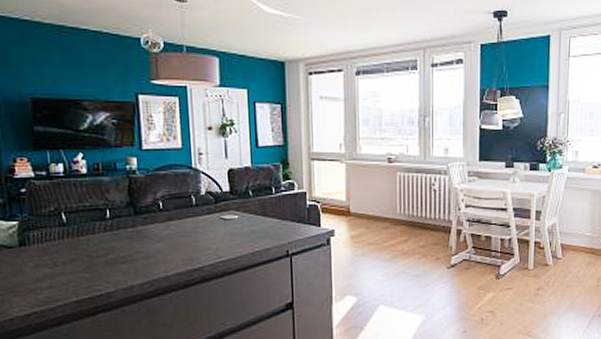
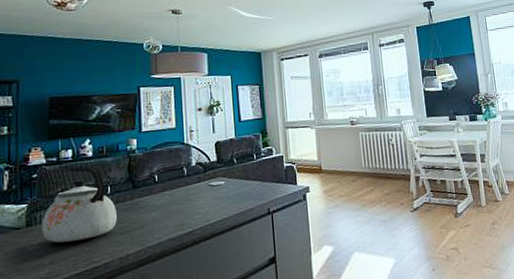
kettle: none [35,184,118,266] -> present [41,167,117,243]

